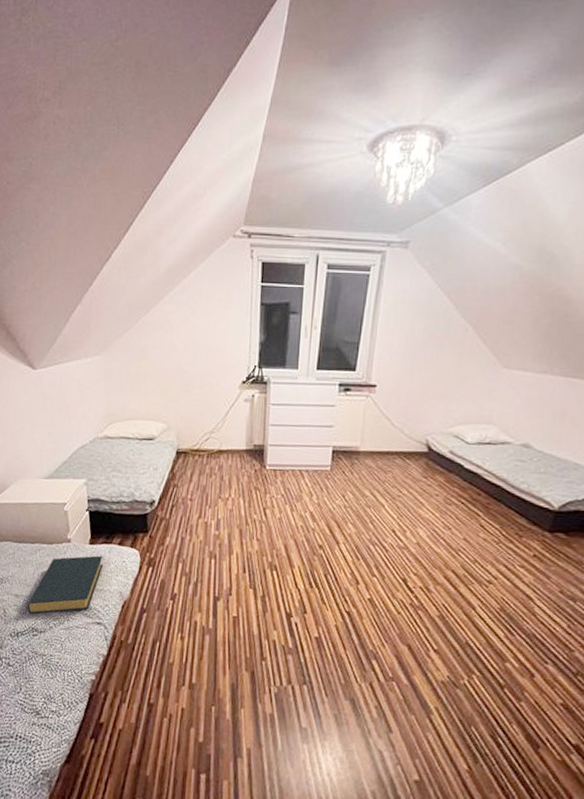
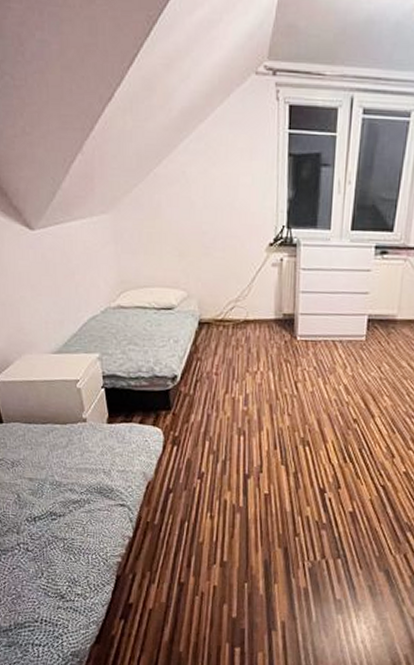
hardback book: present [27,555,103,614] -> none [43,435,123,498]

